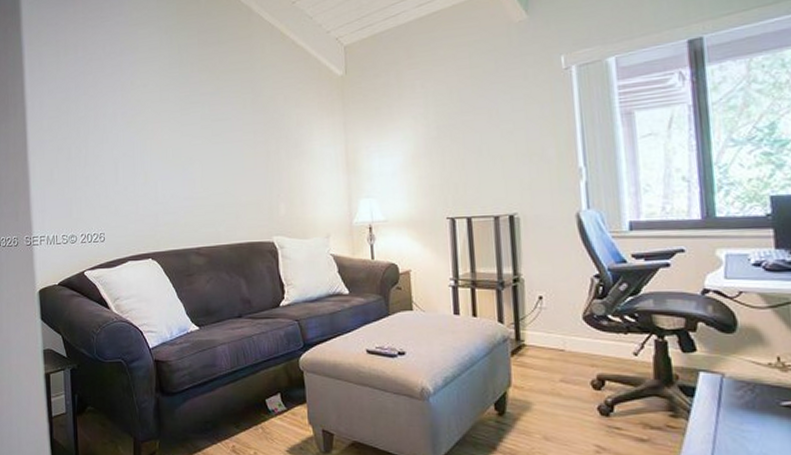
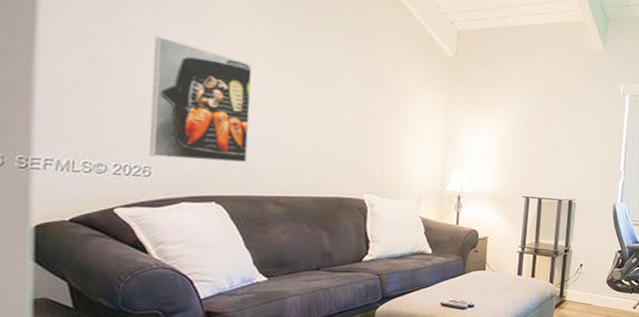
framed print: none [97,121,171,224] -> present [149,36,252,163]

